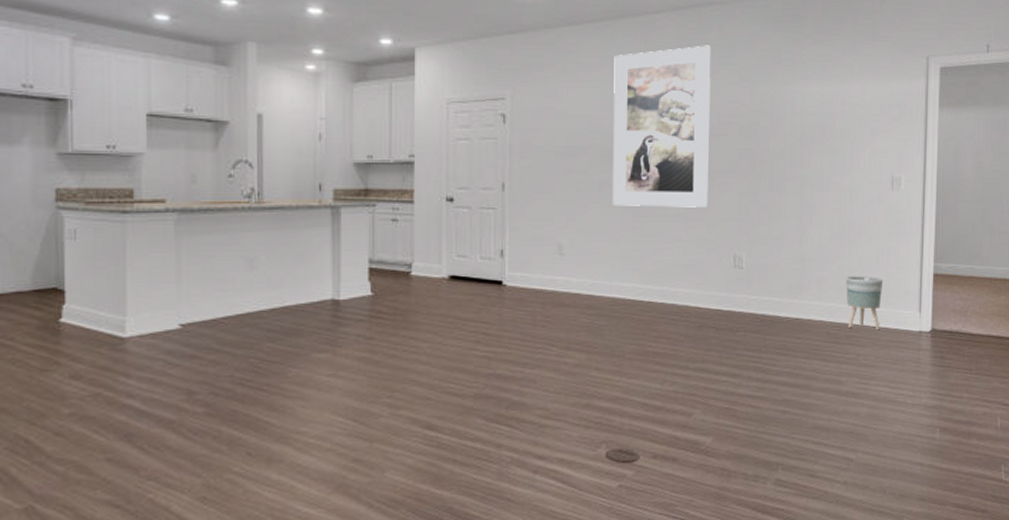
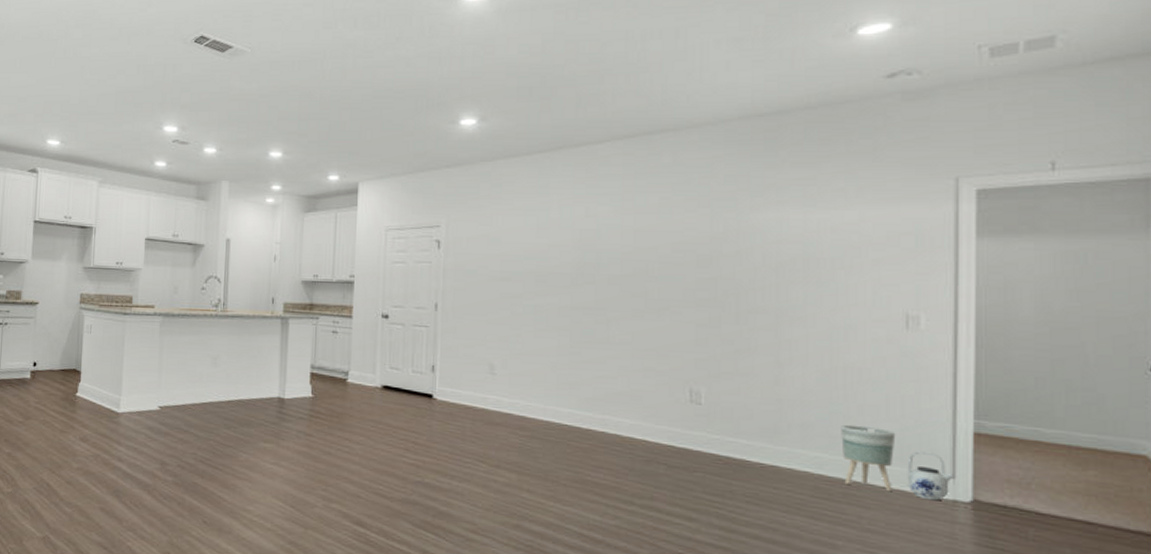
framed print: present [613,45,711,208] -> none [549,172,663,337]
teapot: none [890,293,921,334] -> present [907,451,955,501]

